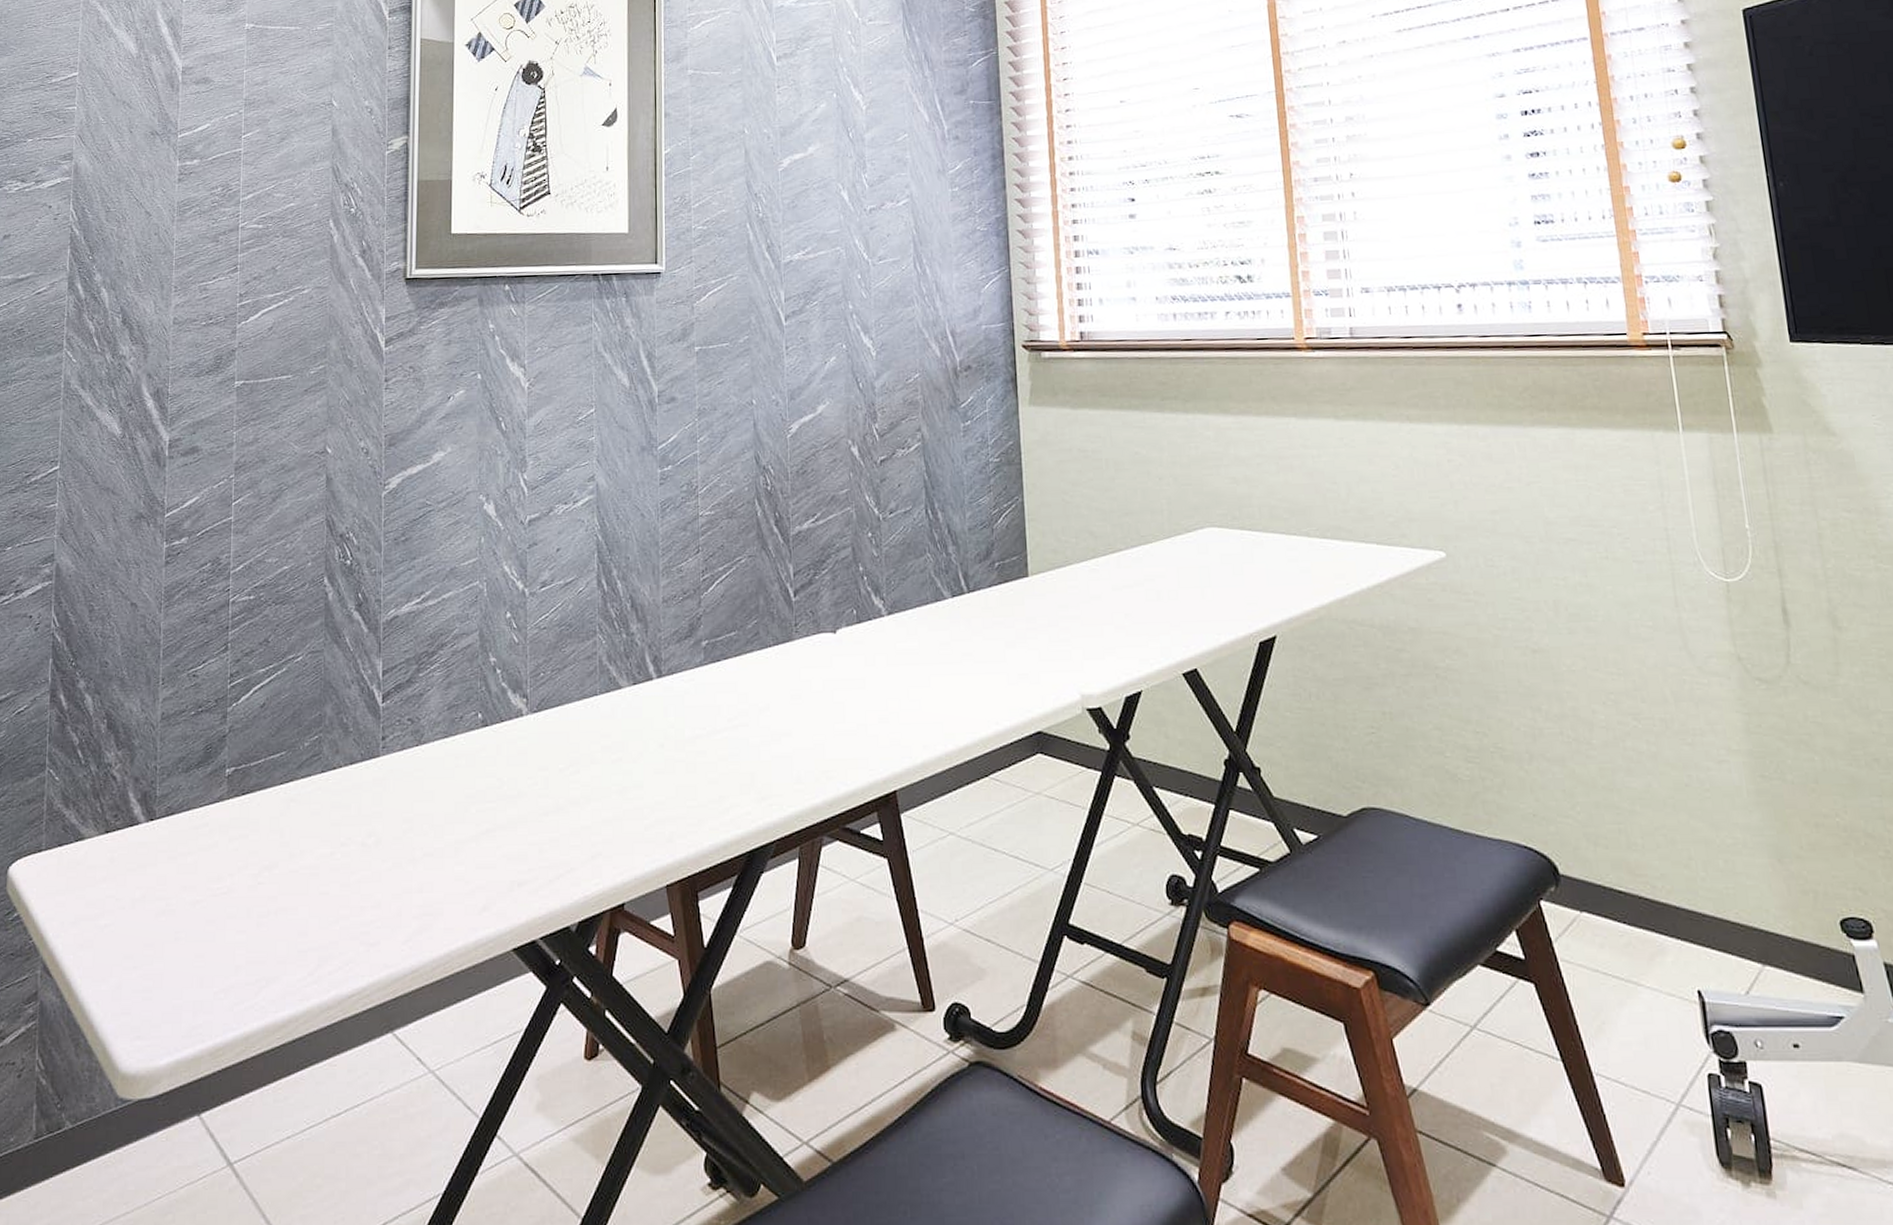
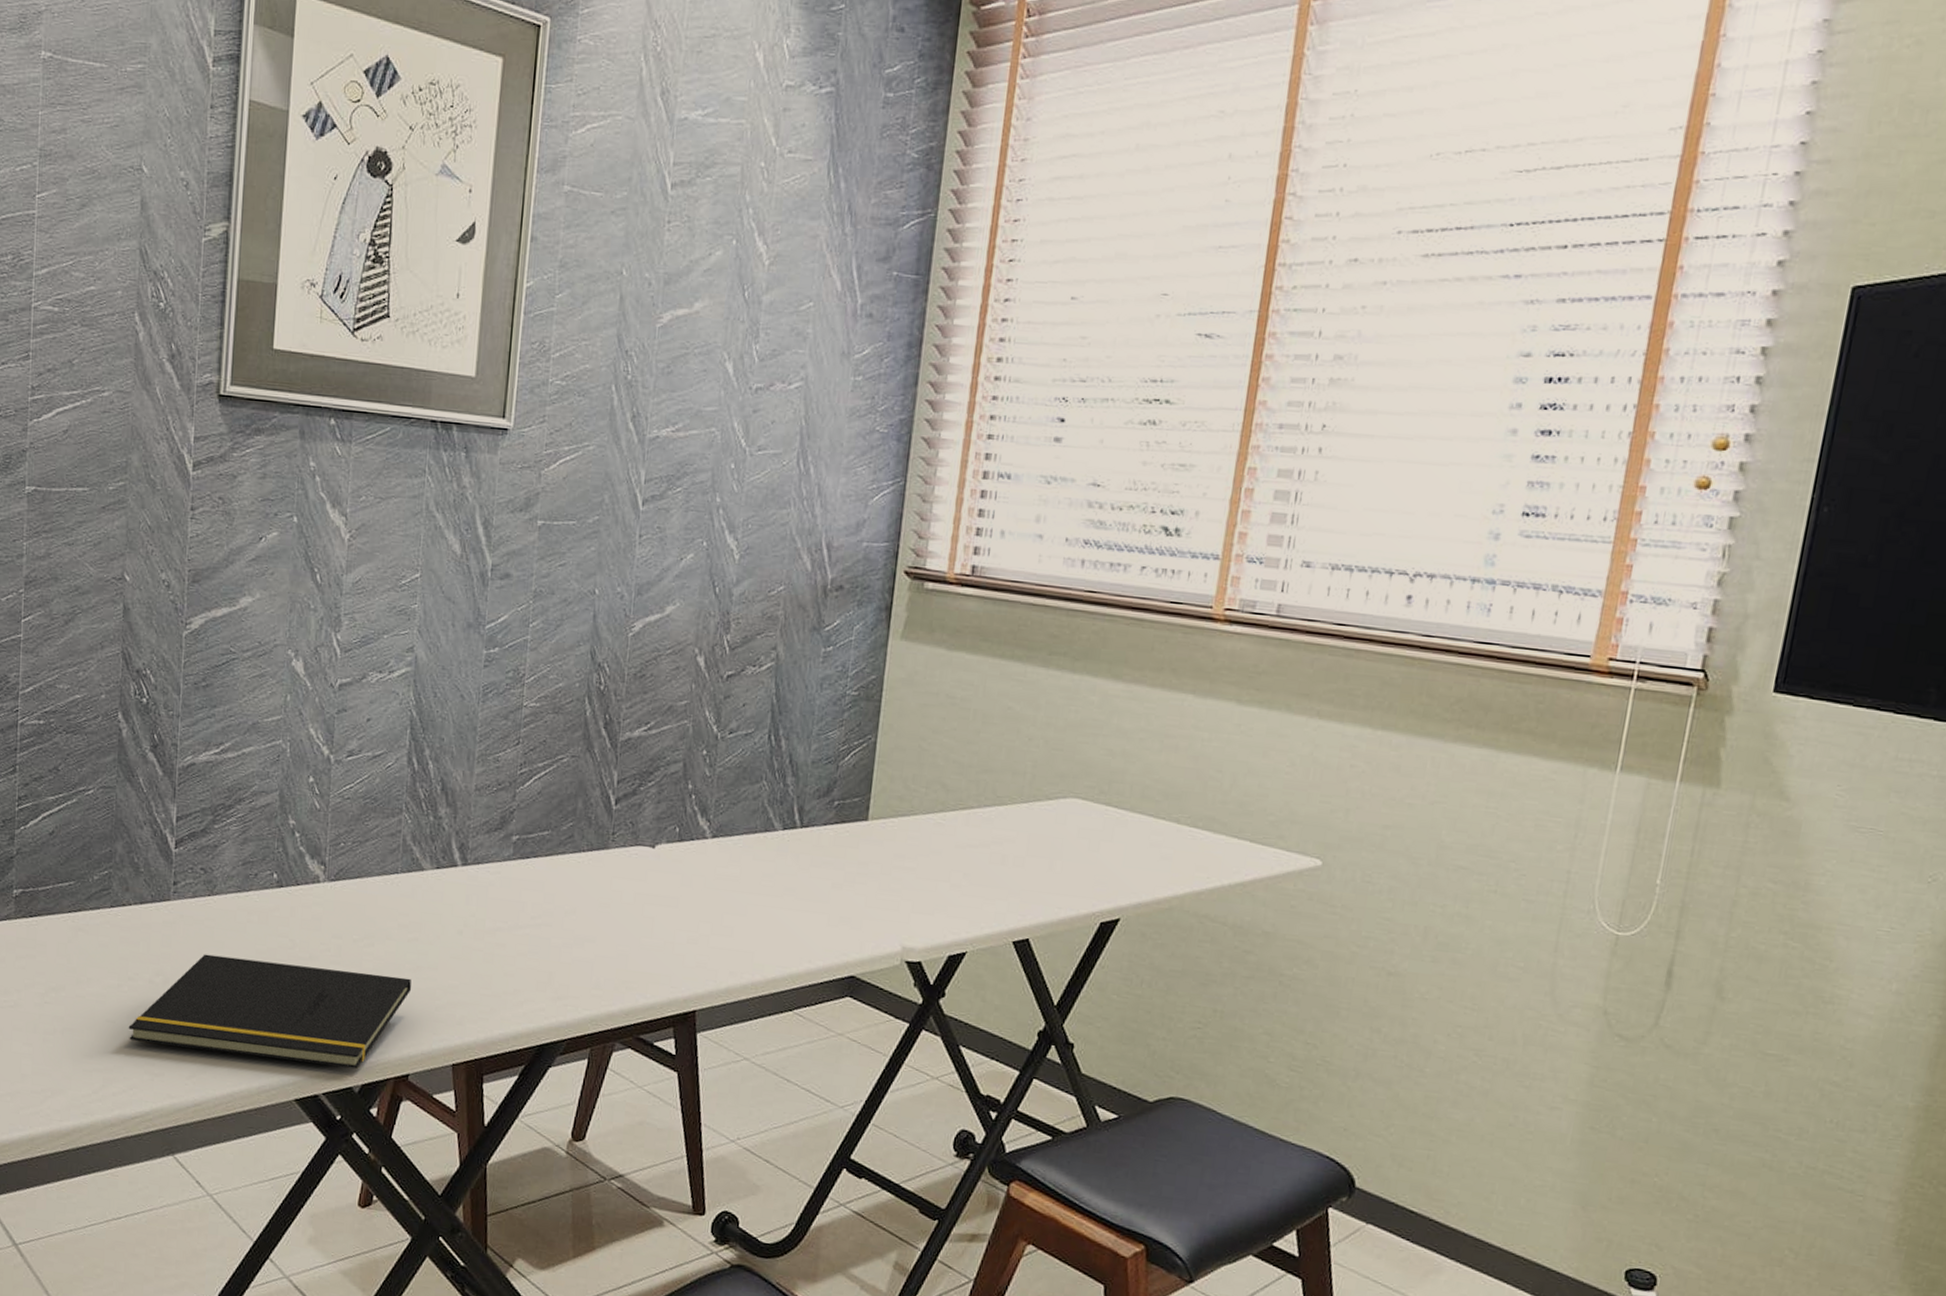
notepad: none [342,801,620,910] -> present [128,954,412,1069]

